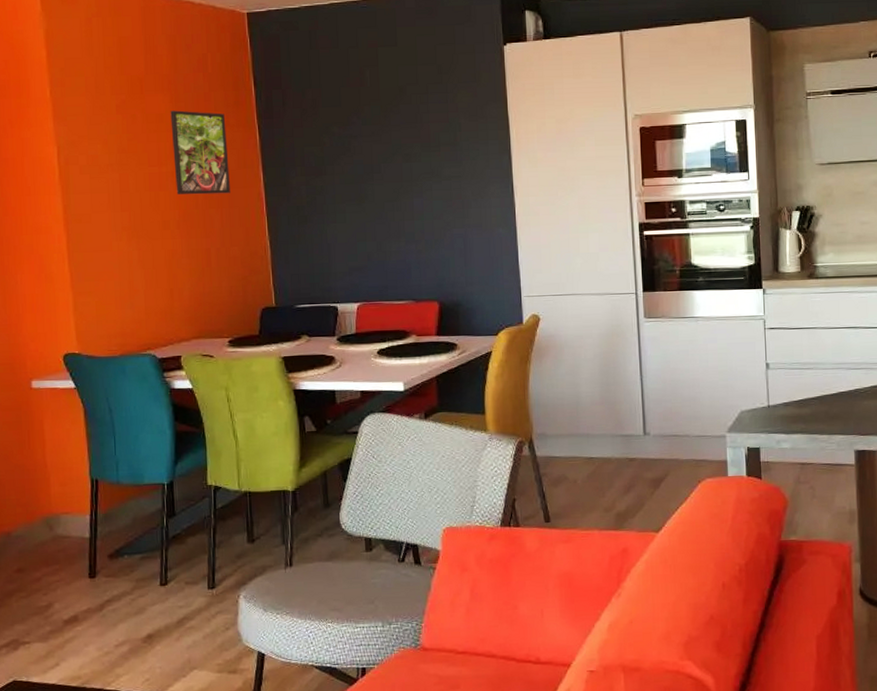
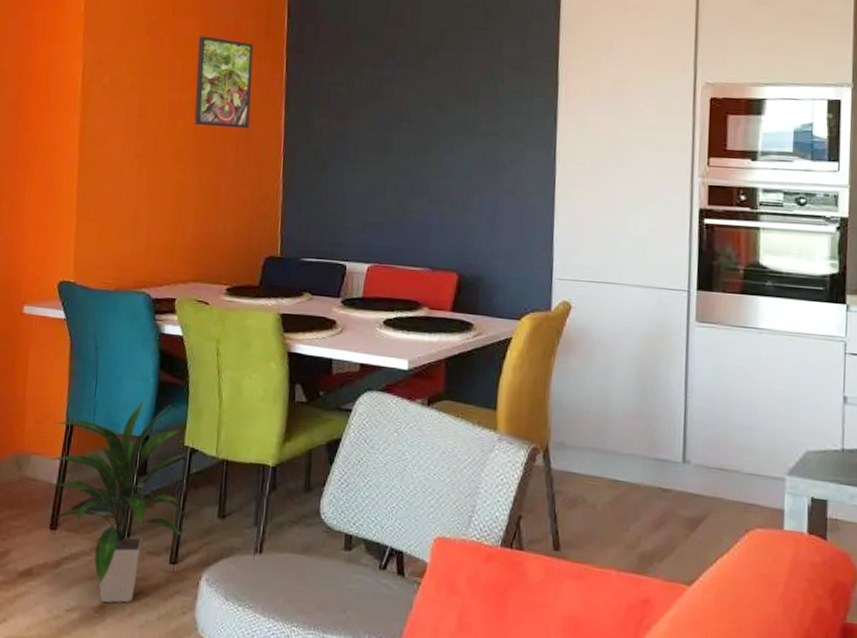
indoor plant: none [78,450,221,633] -> present [49,399,189,603]

